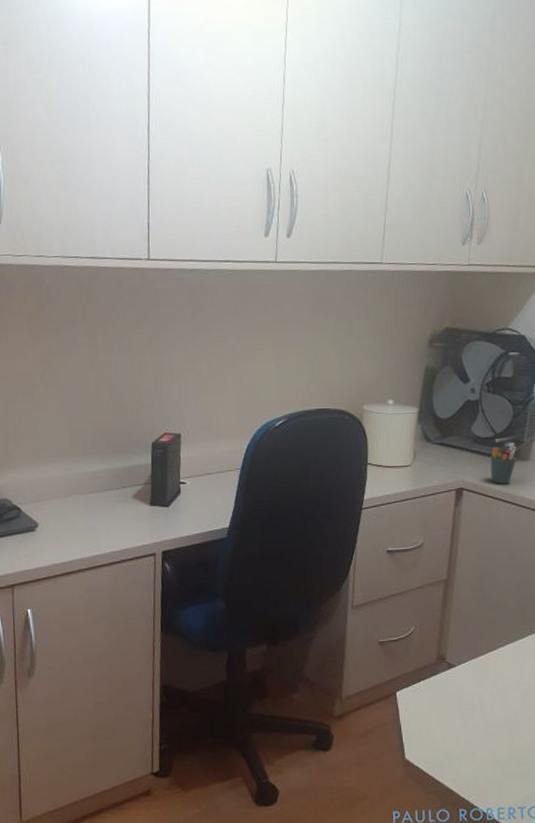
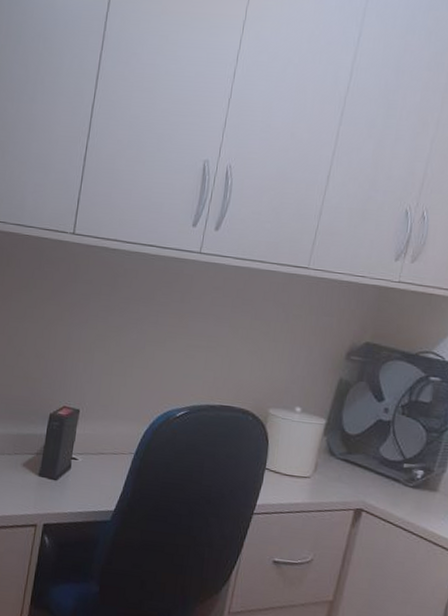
pen holder: present [490,446,517,484] -> none [393,472,426,512]

